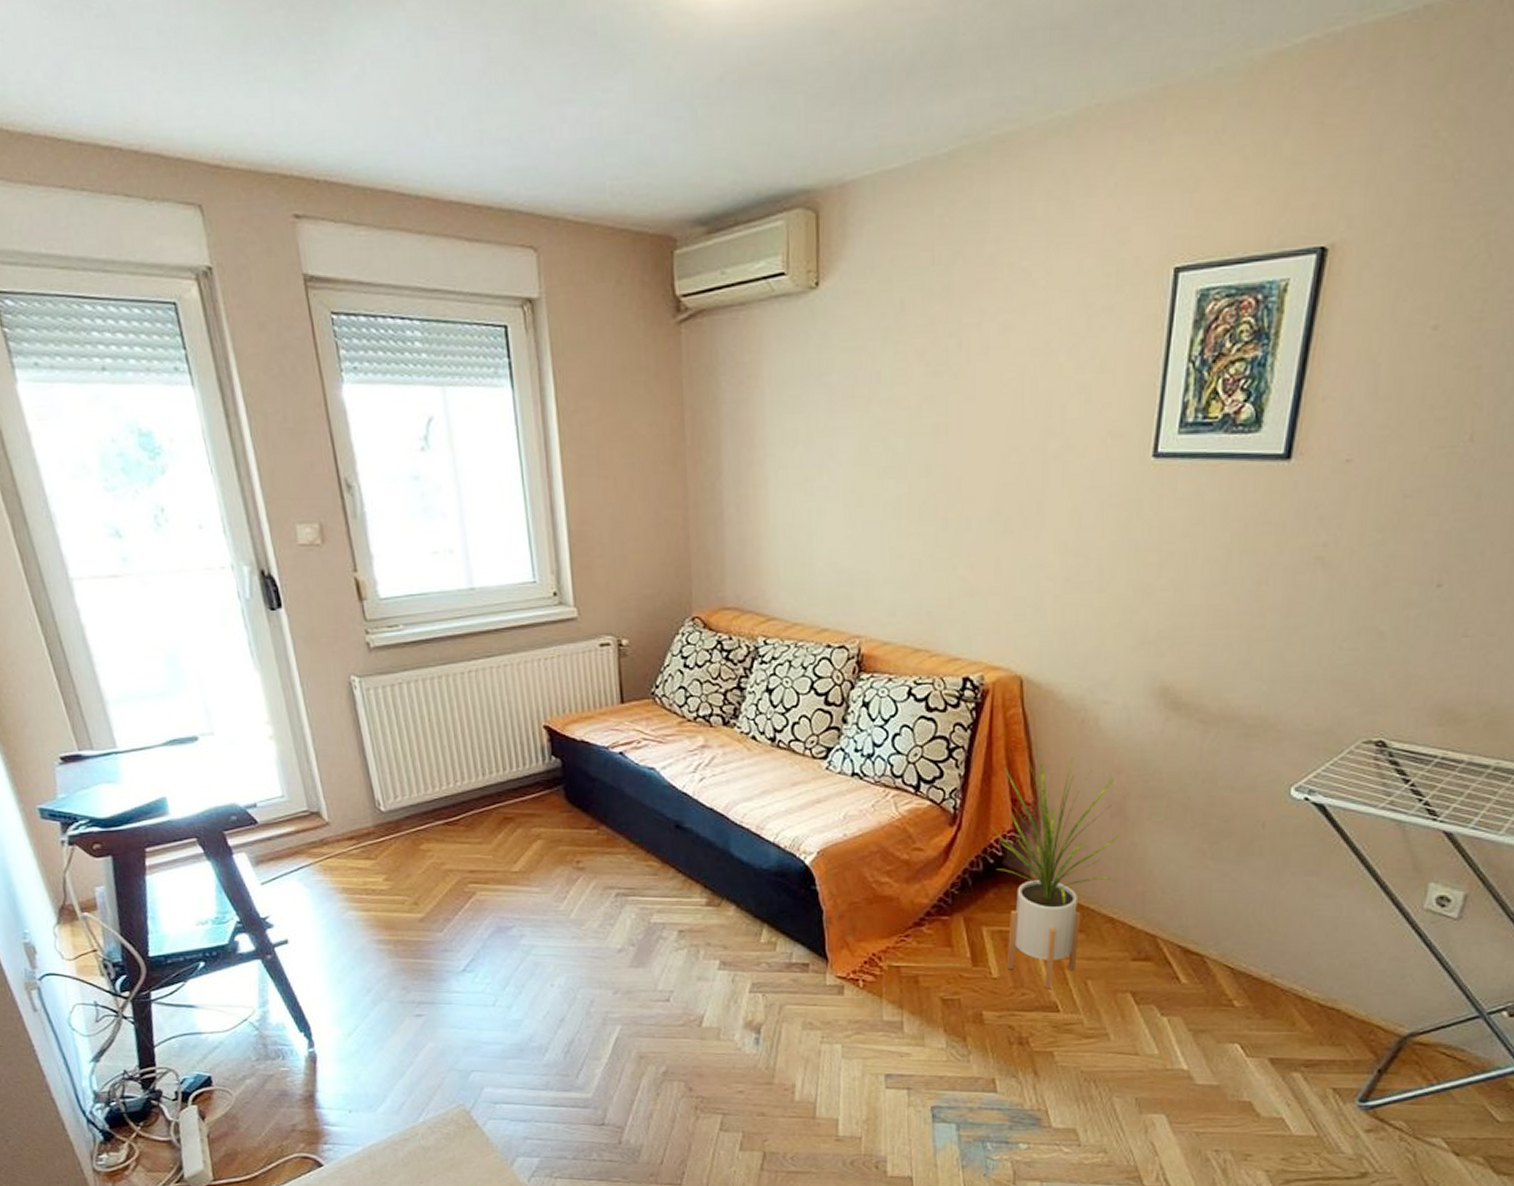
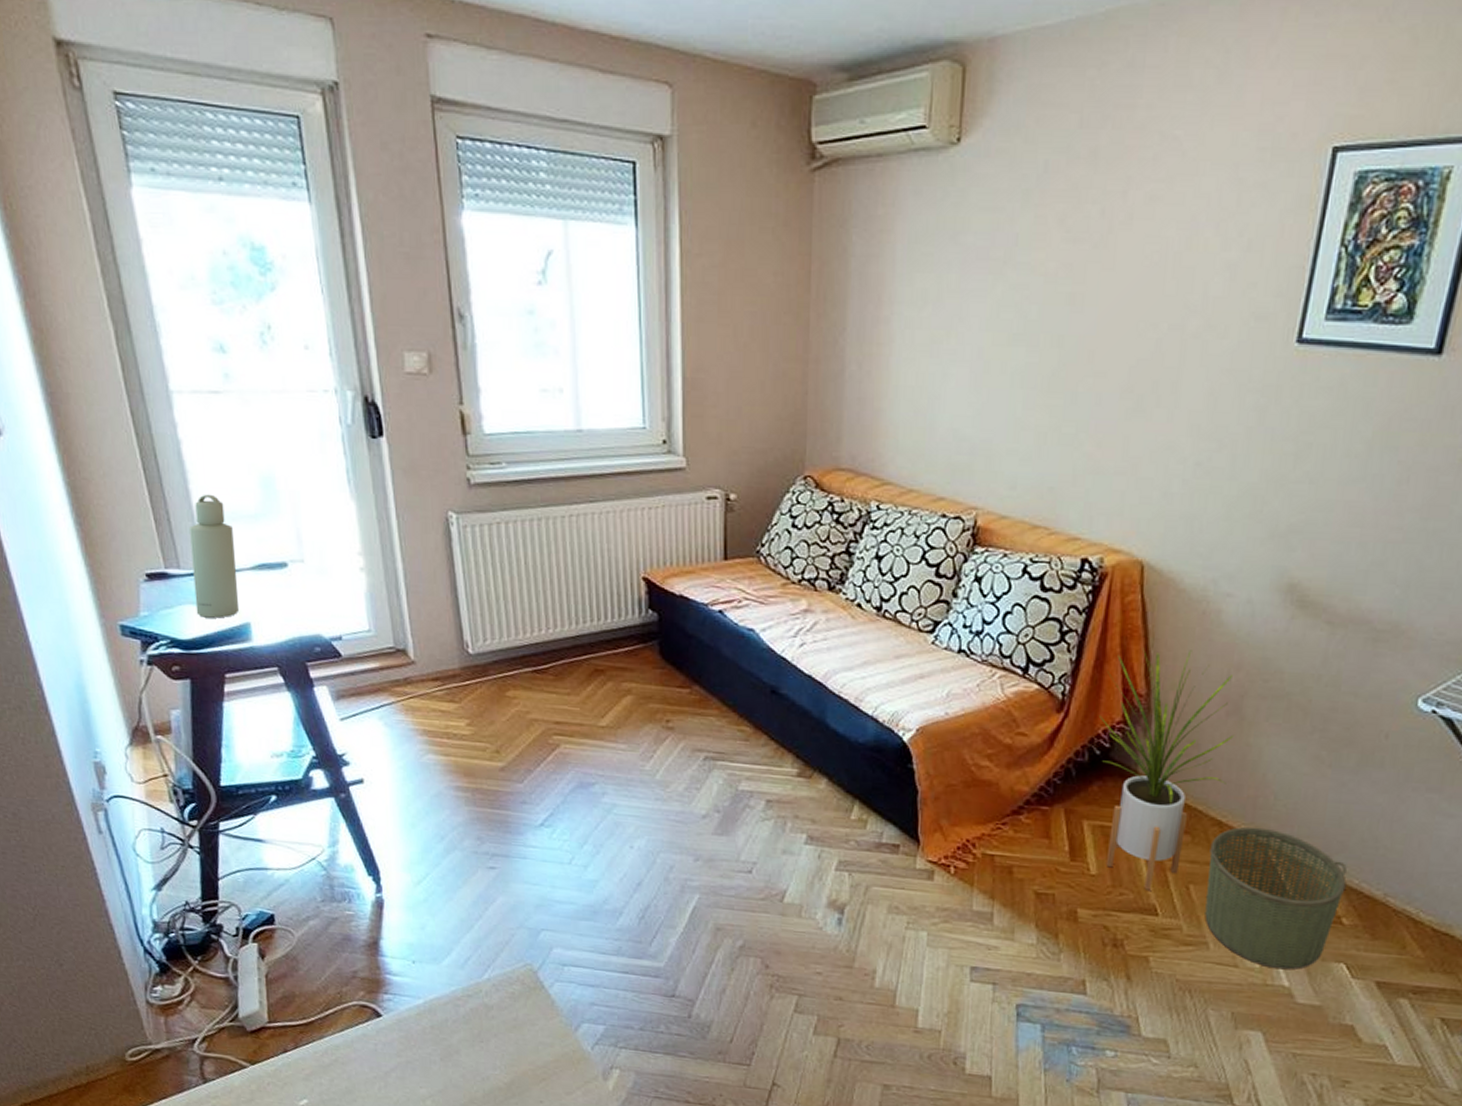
bottle: none [99,675,155,795] -> present [190,494,240,618]
basket: none [1103,921,1235,1054] -> present [1204,826,1347,970]

